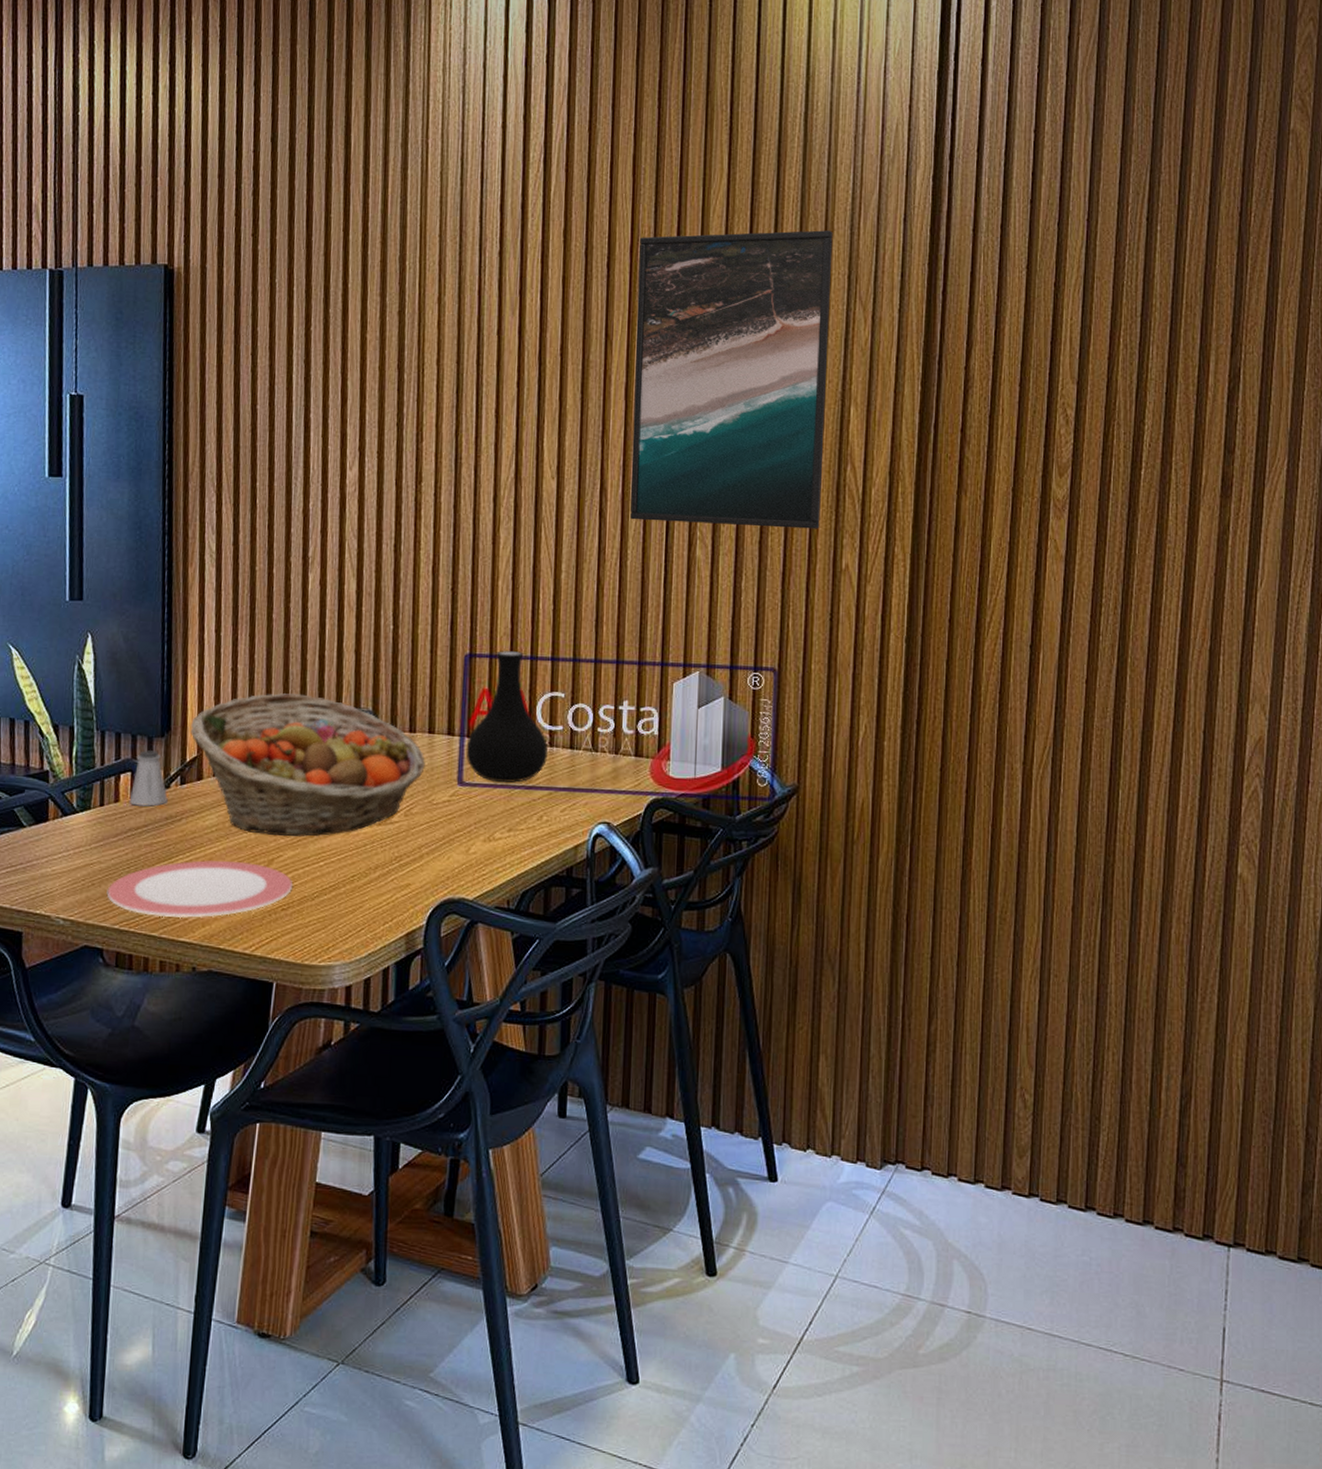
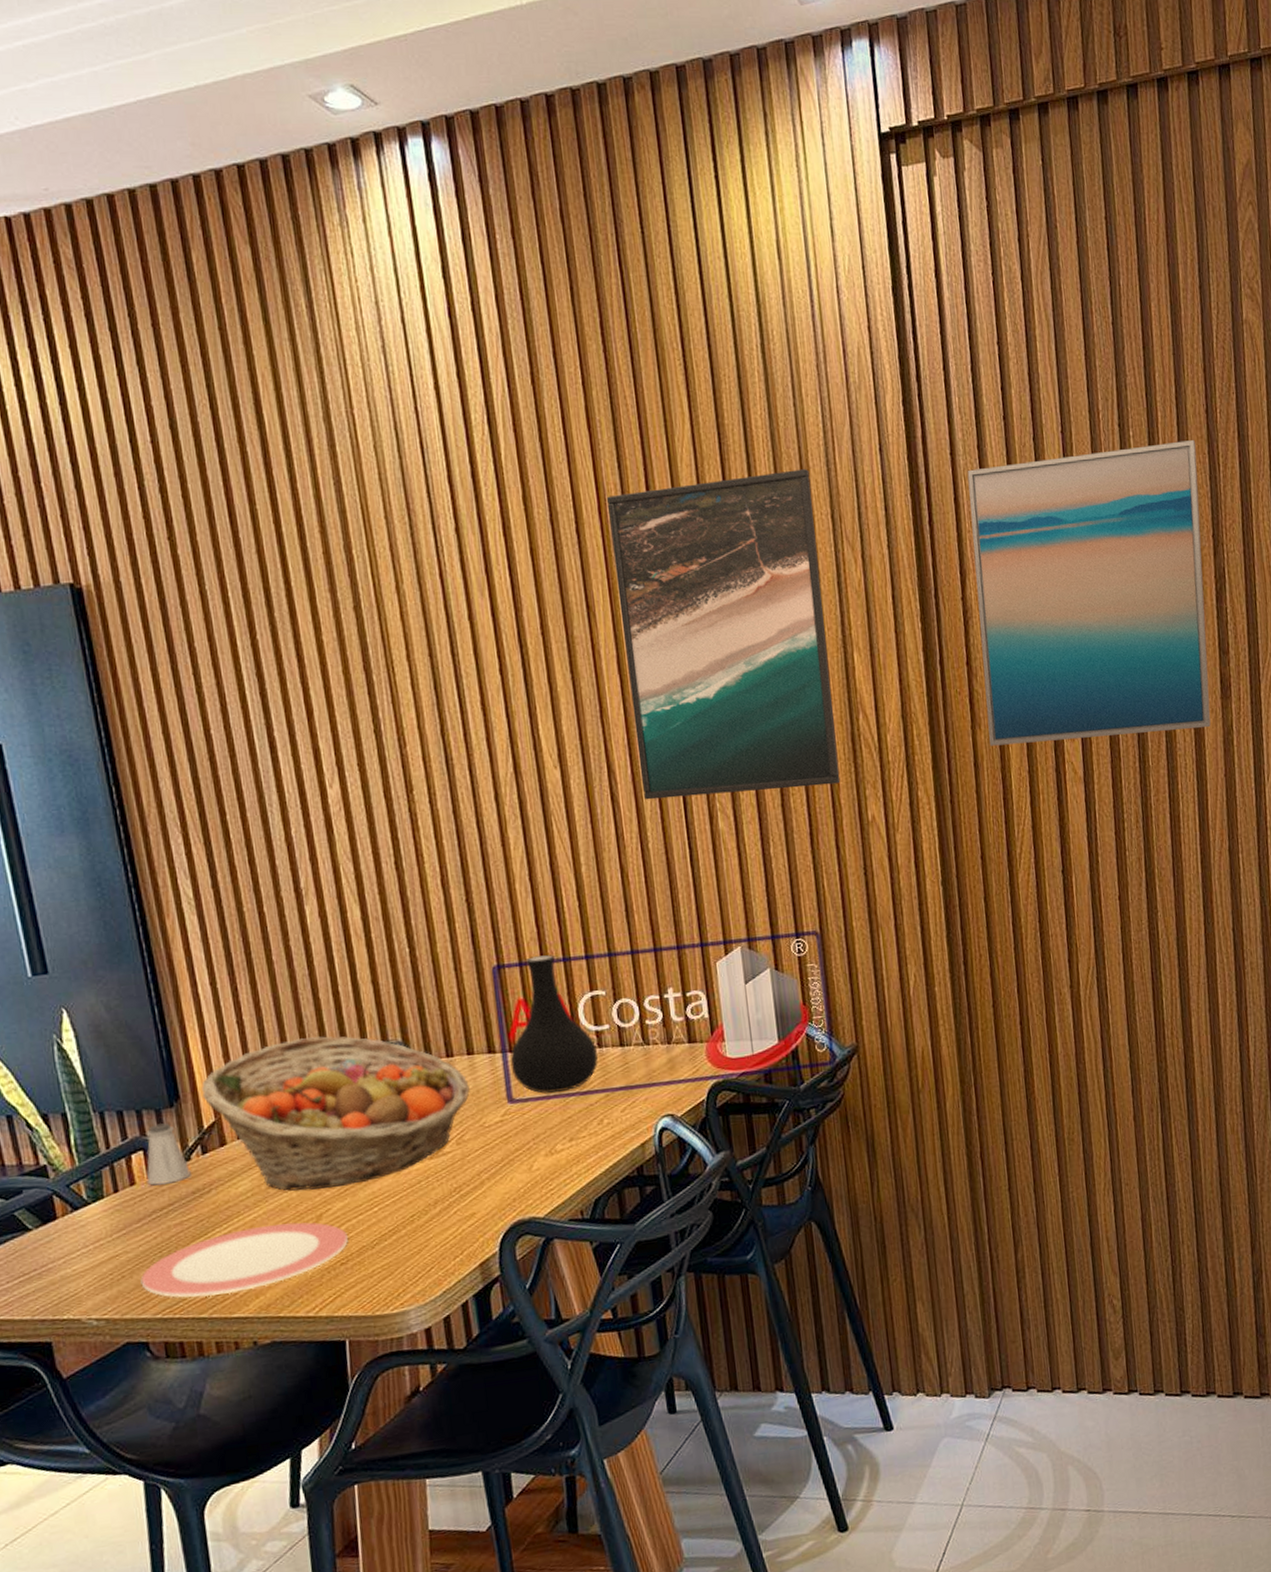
wall art: none [972,239,1226,523] -> present [967,439,1211,746]

